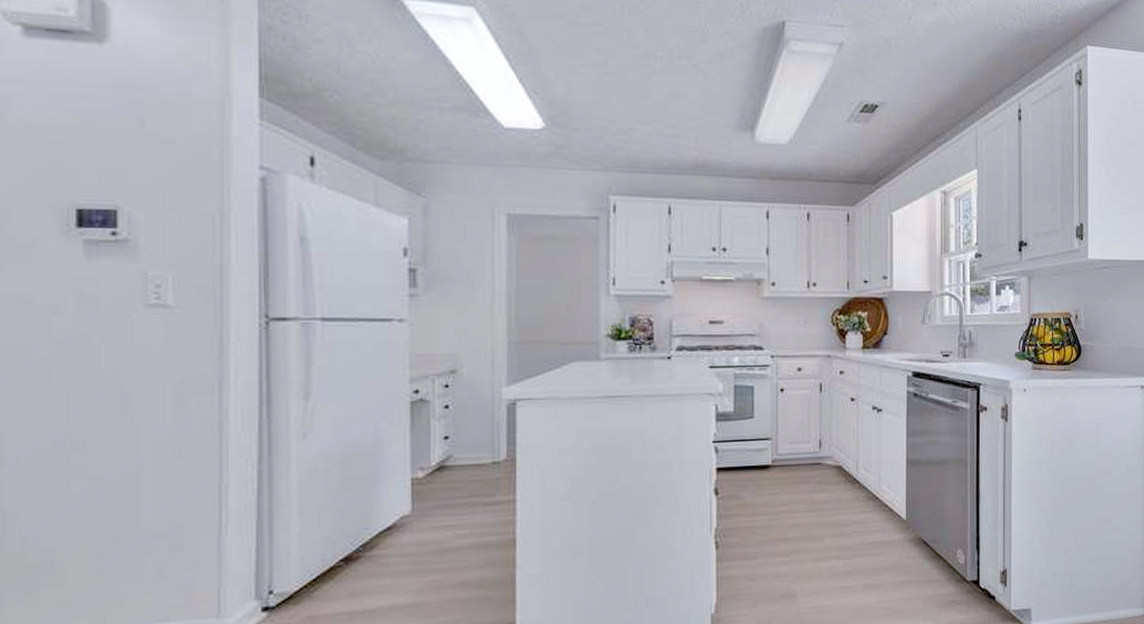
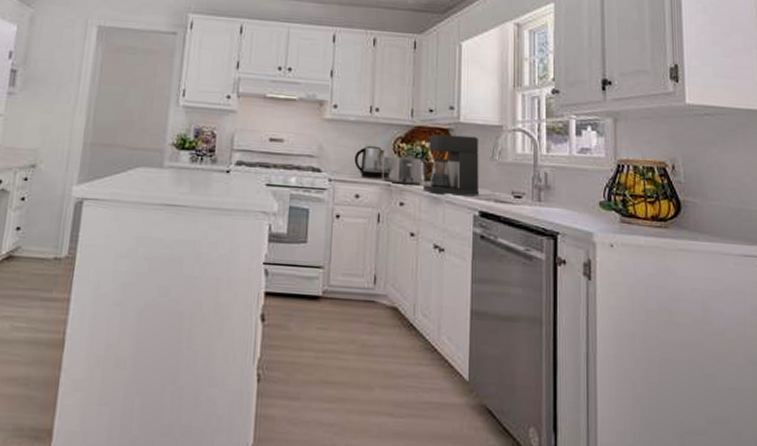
kettle: none [795,320,824,352] -> present [354,145,385,180]
toaster: none [822,328,859,354] -> present [382,156,422,186]
coffee maker: none [860,303,912,360] -> present [423,134,480,197]

